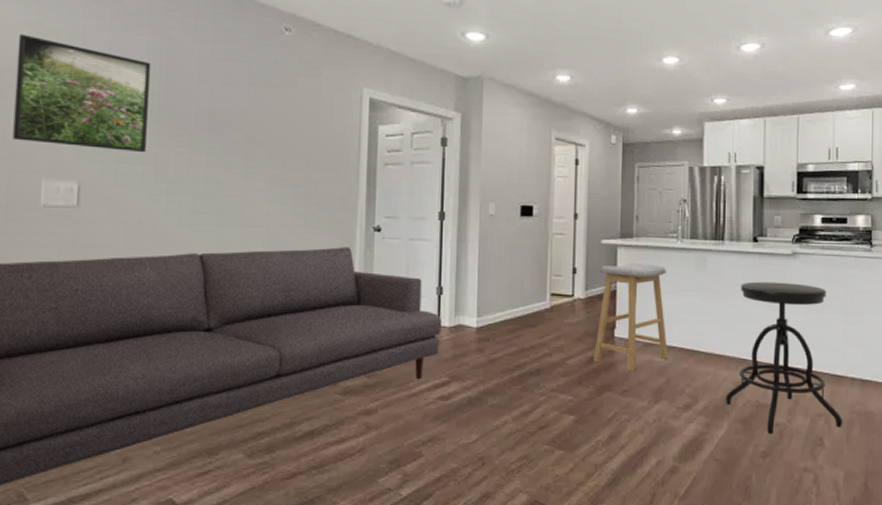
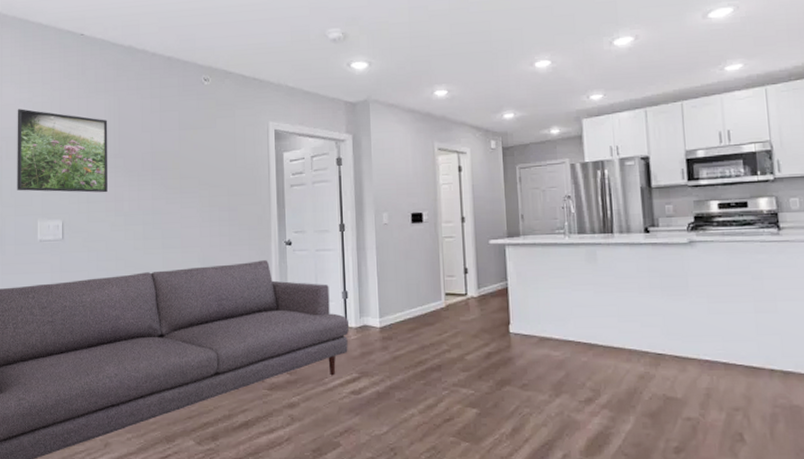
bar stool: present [594,263,669,371] -> none [489,260,566,366]
stool: present [725,281,842,434] -> none [628,272,764,429]

